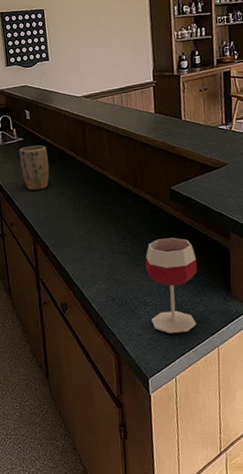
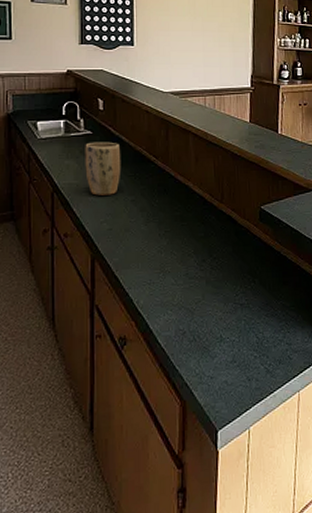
wineglass: present [145,237,198,333] -> none [225,263,283,376]

